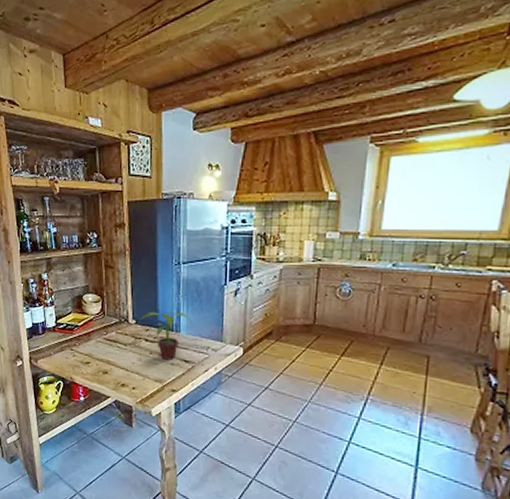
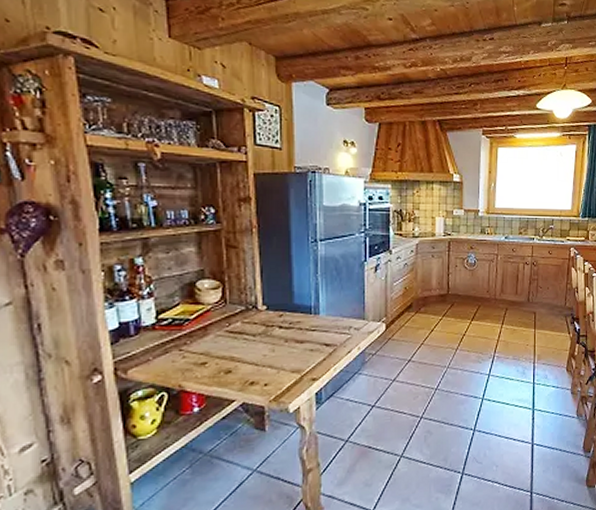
potted plant: present [139,311,193,360] -> none [270,292,333,347]

